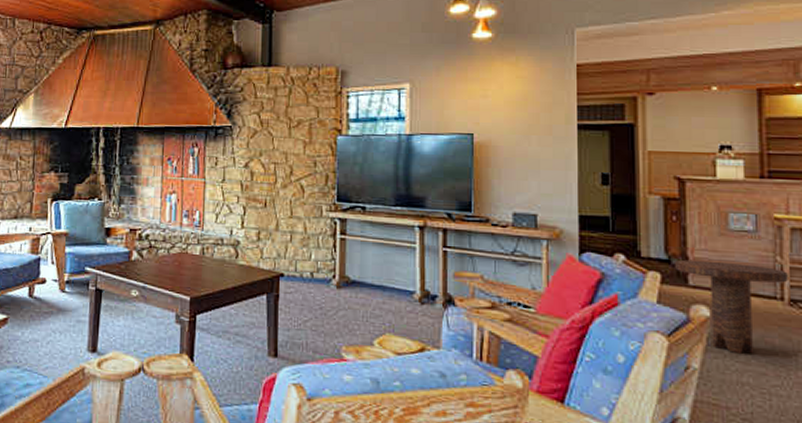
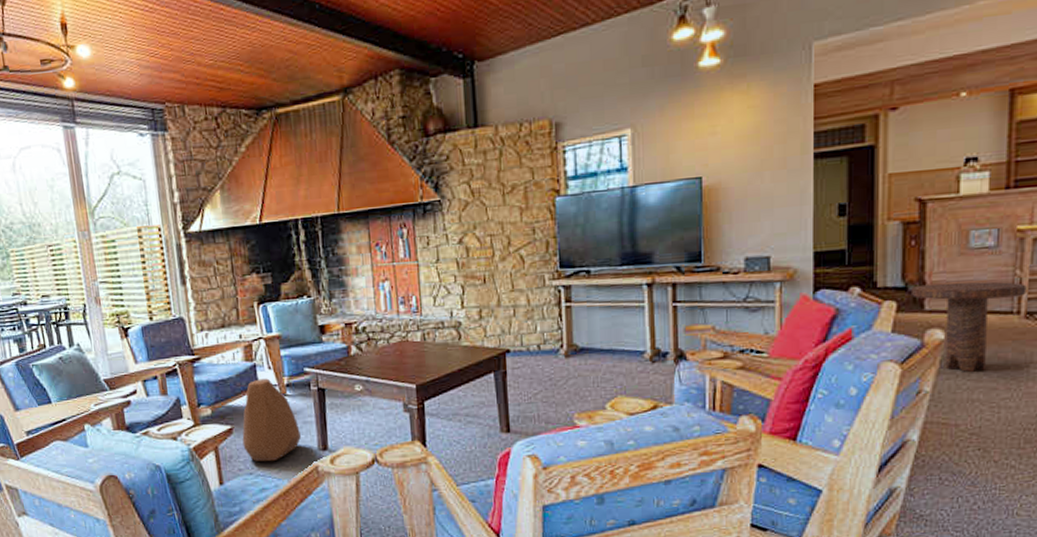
decorative stone: none [15,272,73,358] -> present [242,378,301,462]

